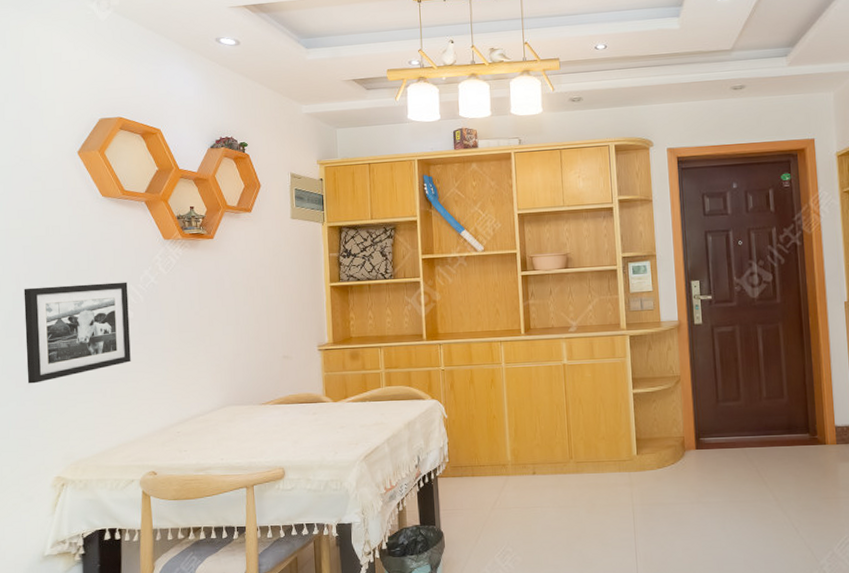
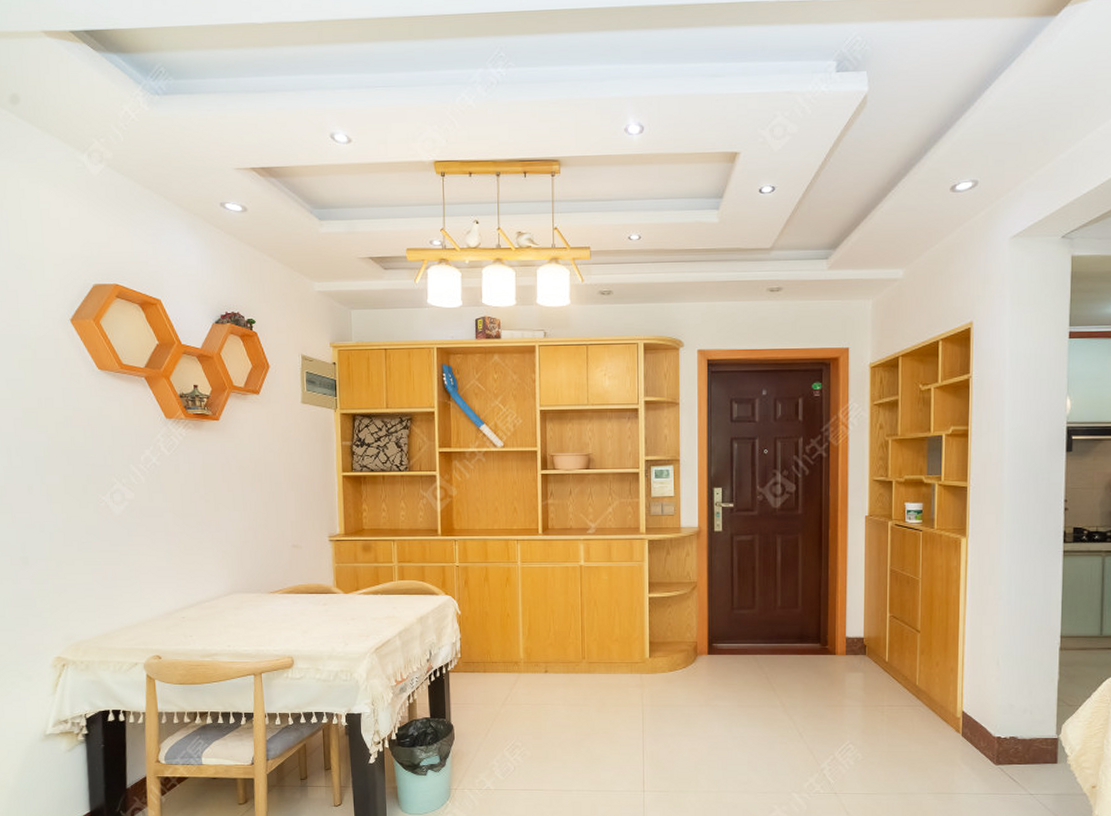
picture frame: present [24,282,131,384] -> none [16,461,133,562]

